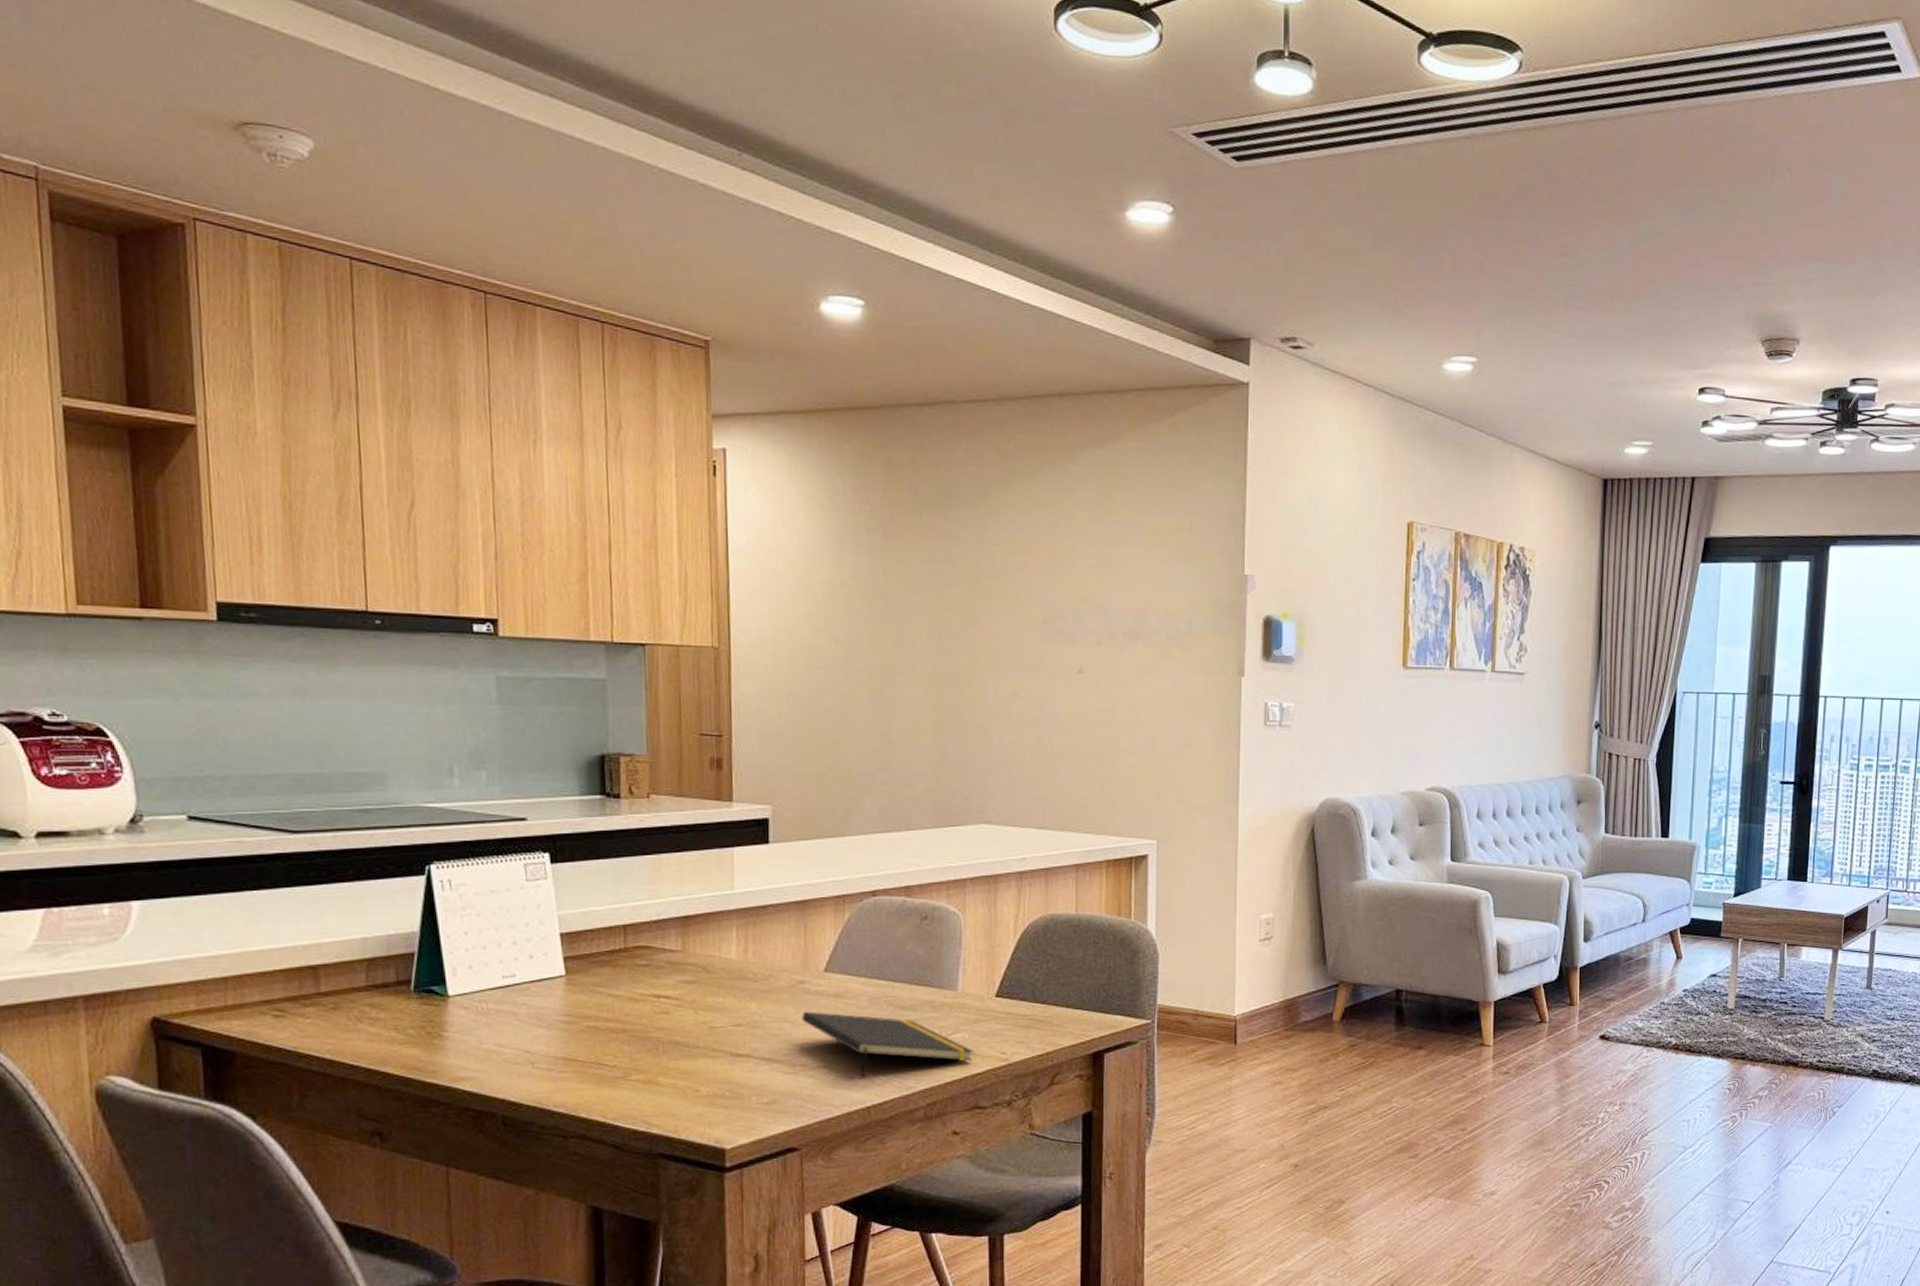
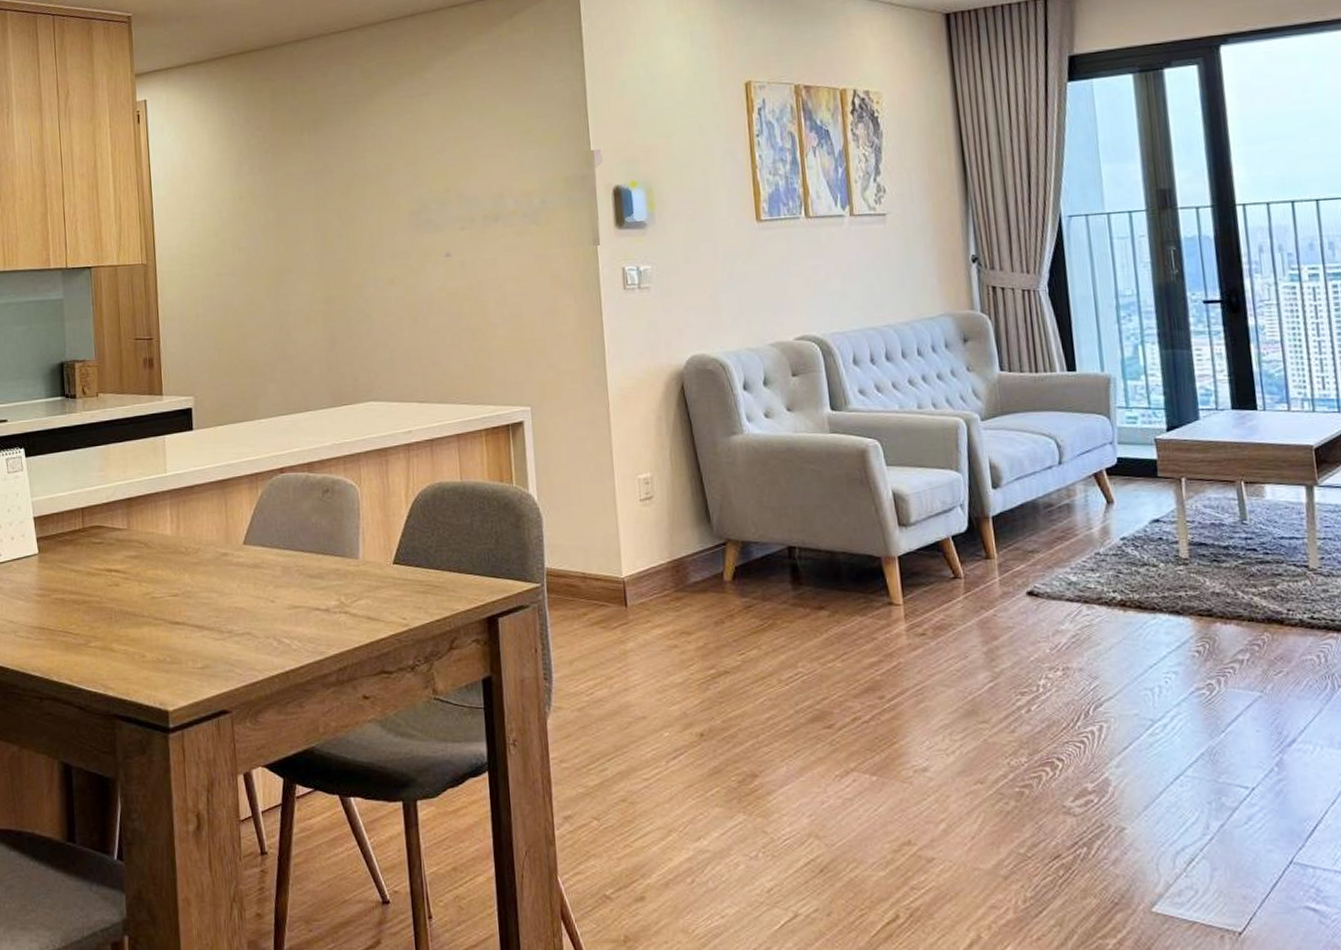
notepad: present [802,1011,975,1077] -> none [227,581,378,643]

